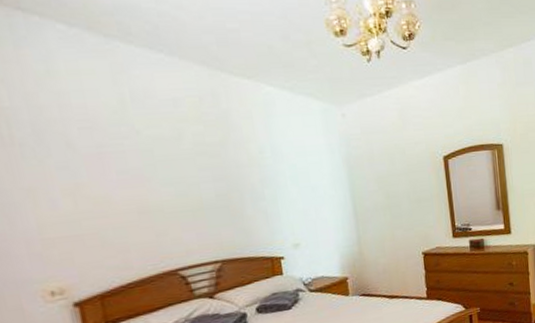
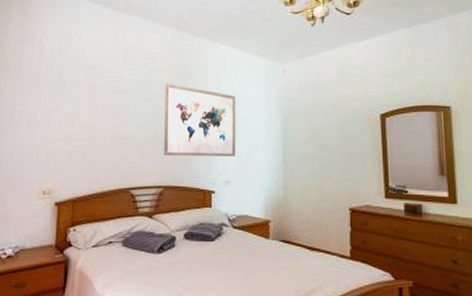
wall art: none [200,136,302,226] -> present [164,83,236,156]

